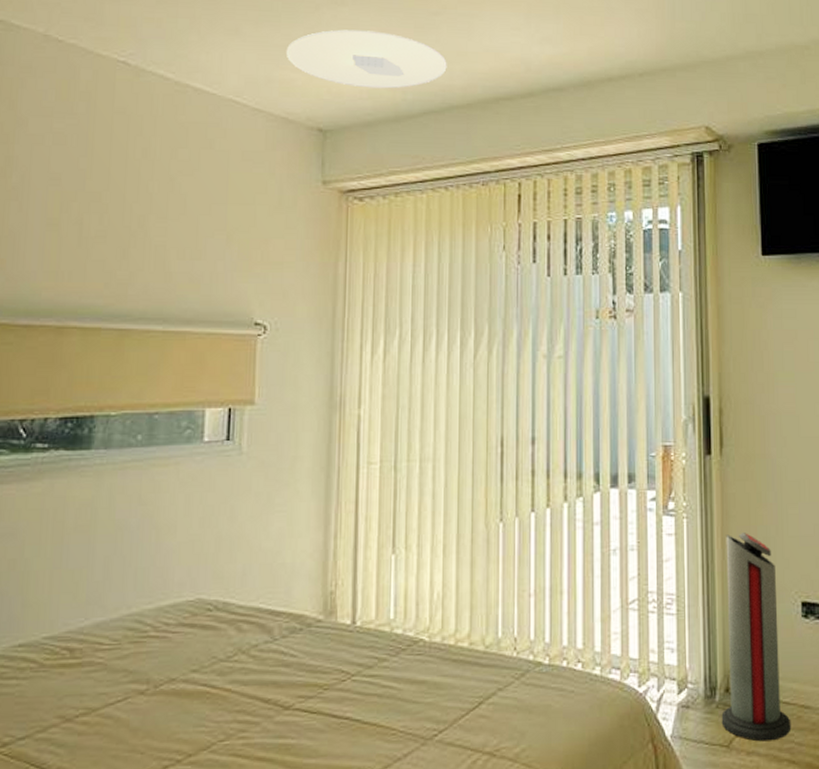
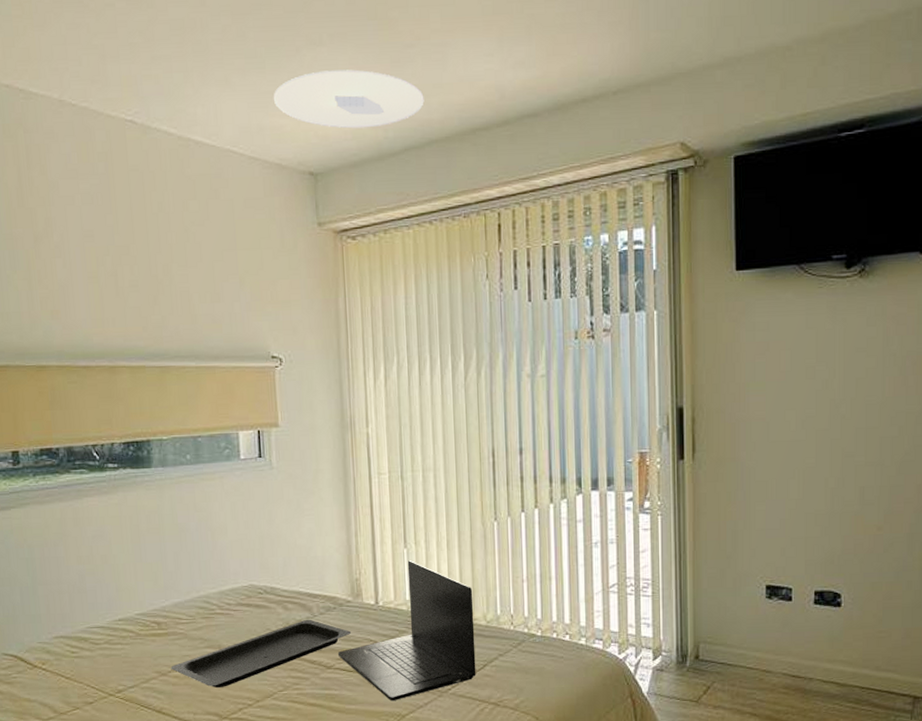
serving tray: none [79,643,320,737] -> present [171,619,352,688]
laptop: none [299,569,471,751] -> present [337,560,476,700]
air purifier: present [721,533,792,742] -> none [691,527,754,698]

